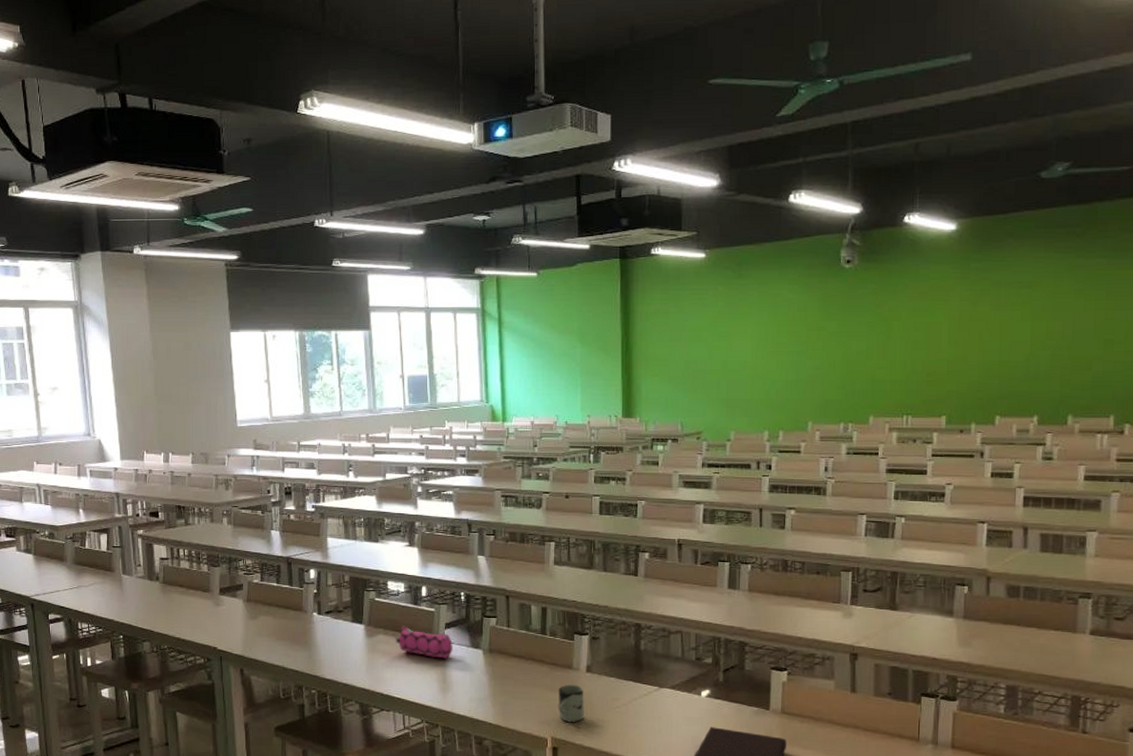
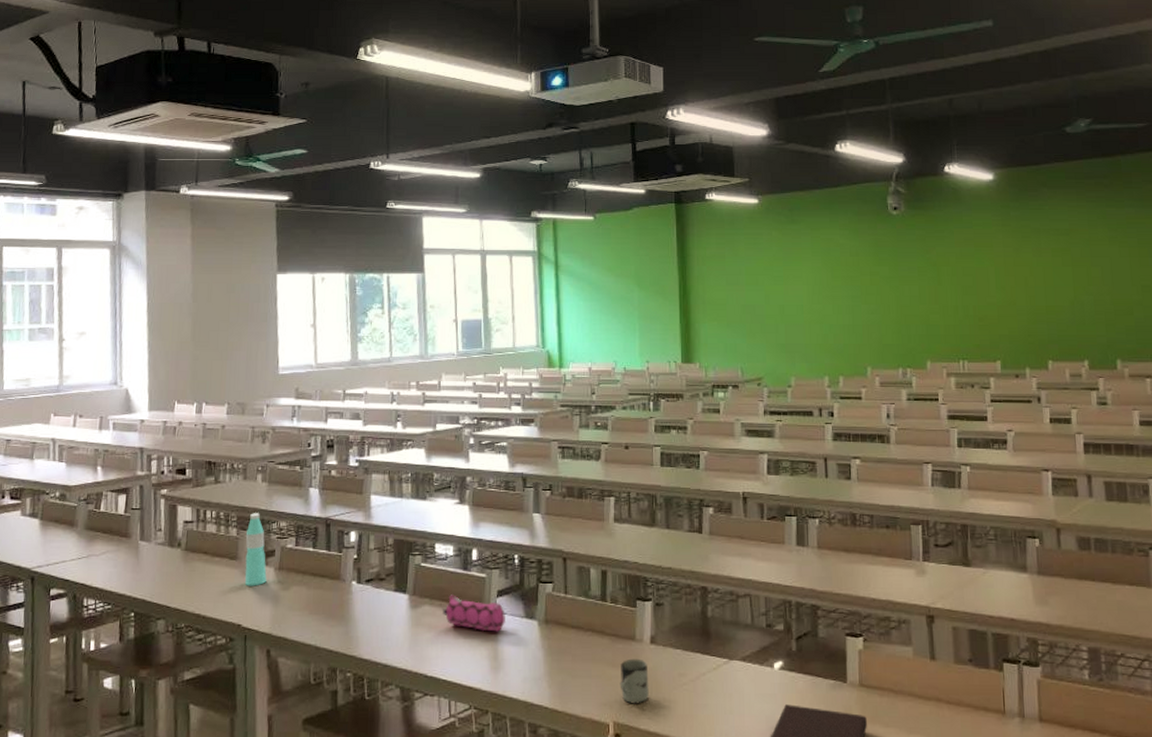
water bottle: none [216,552,237,615] -> present [244,513,267,586]

